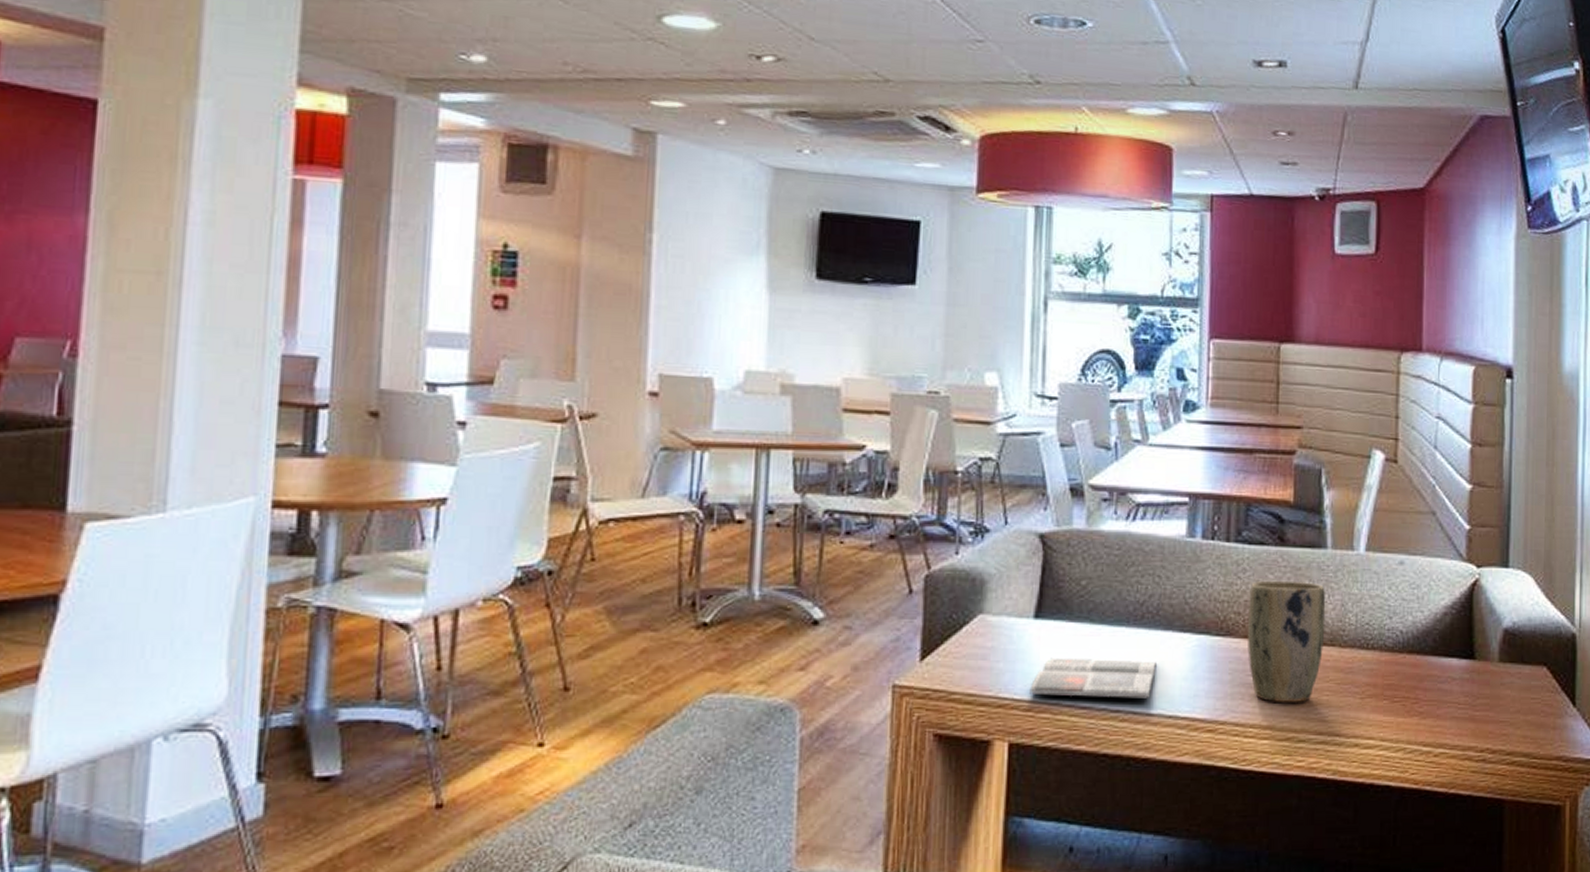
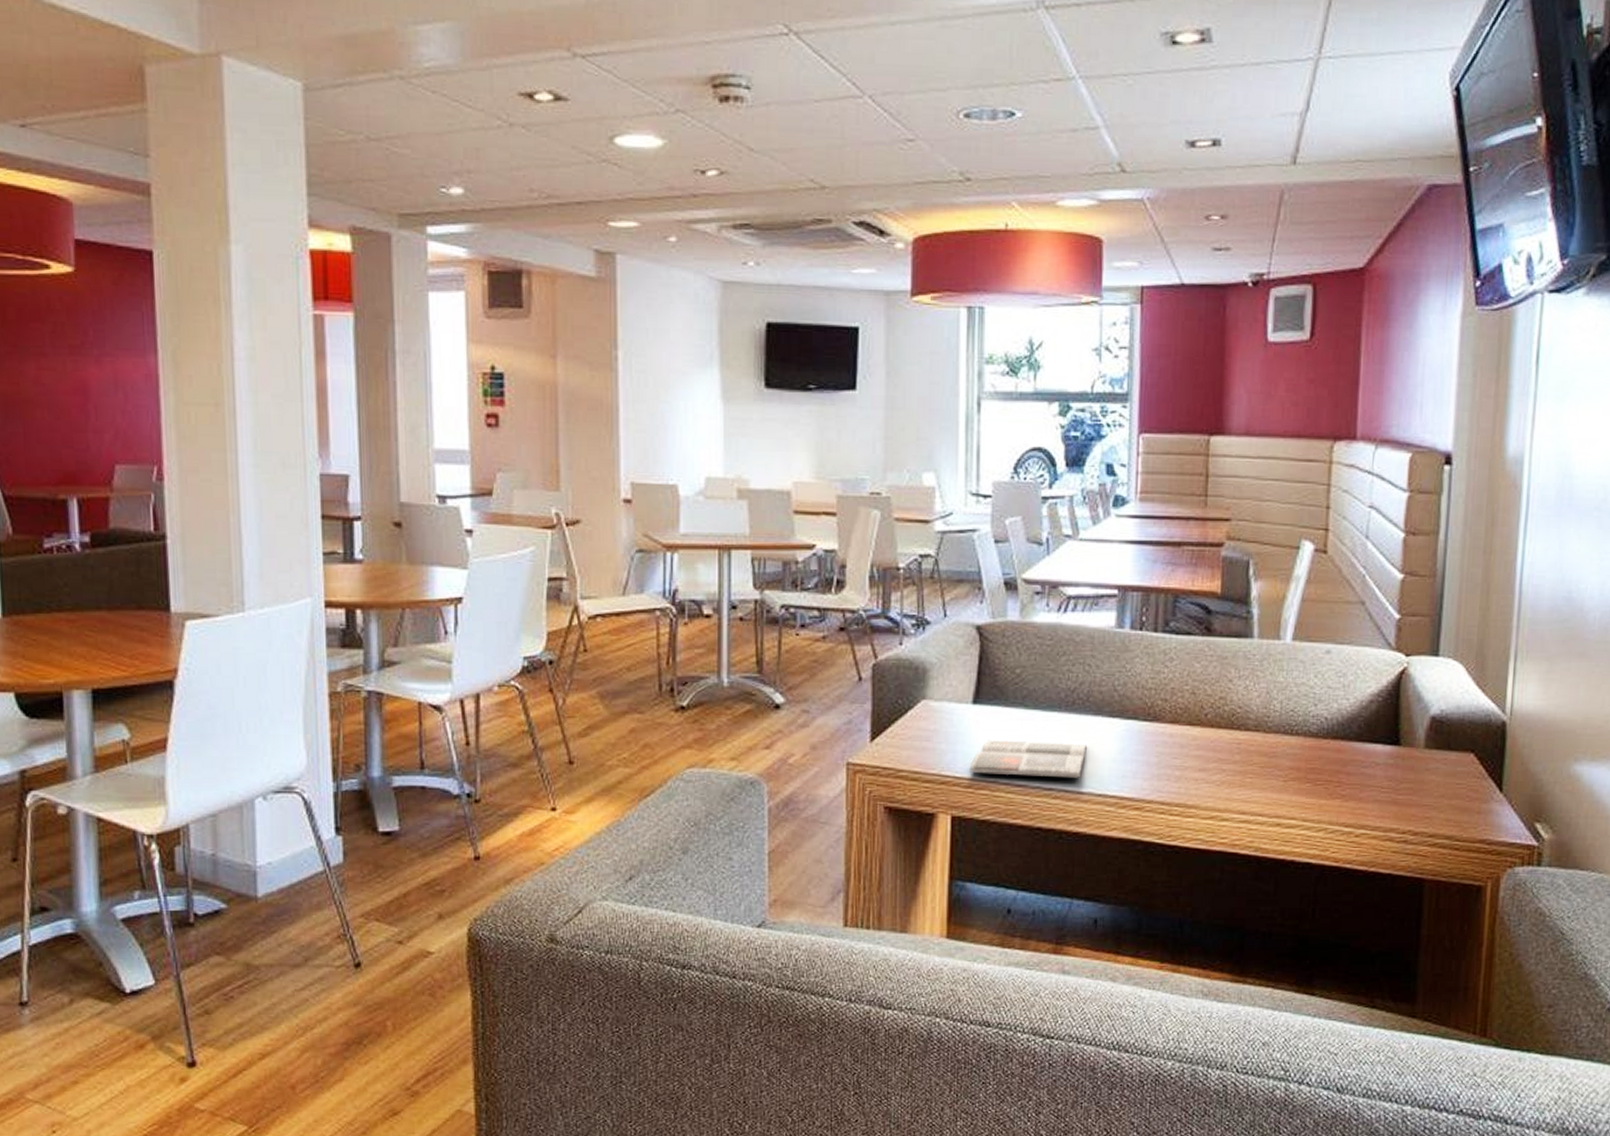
plant pot: present [1247,580,1326,703] -> none [1173,669,1252,785]

